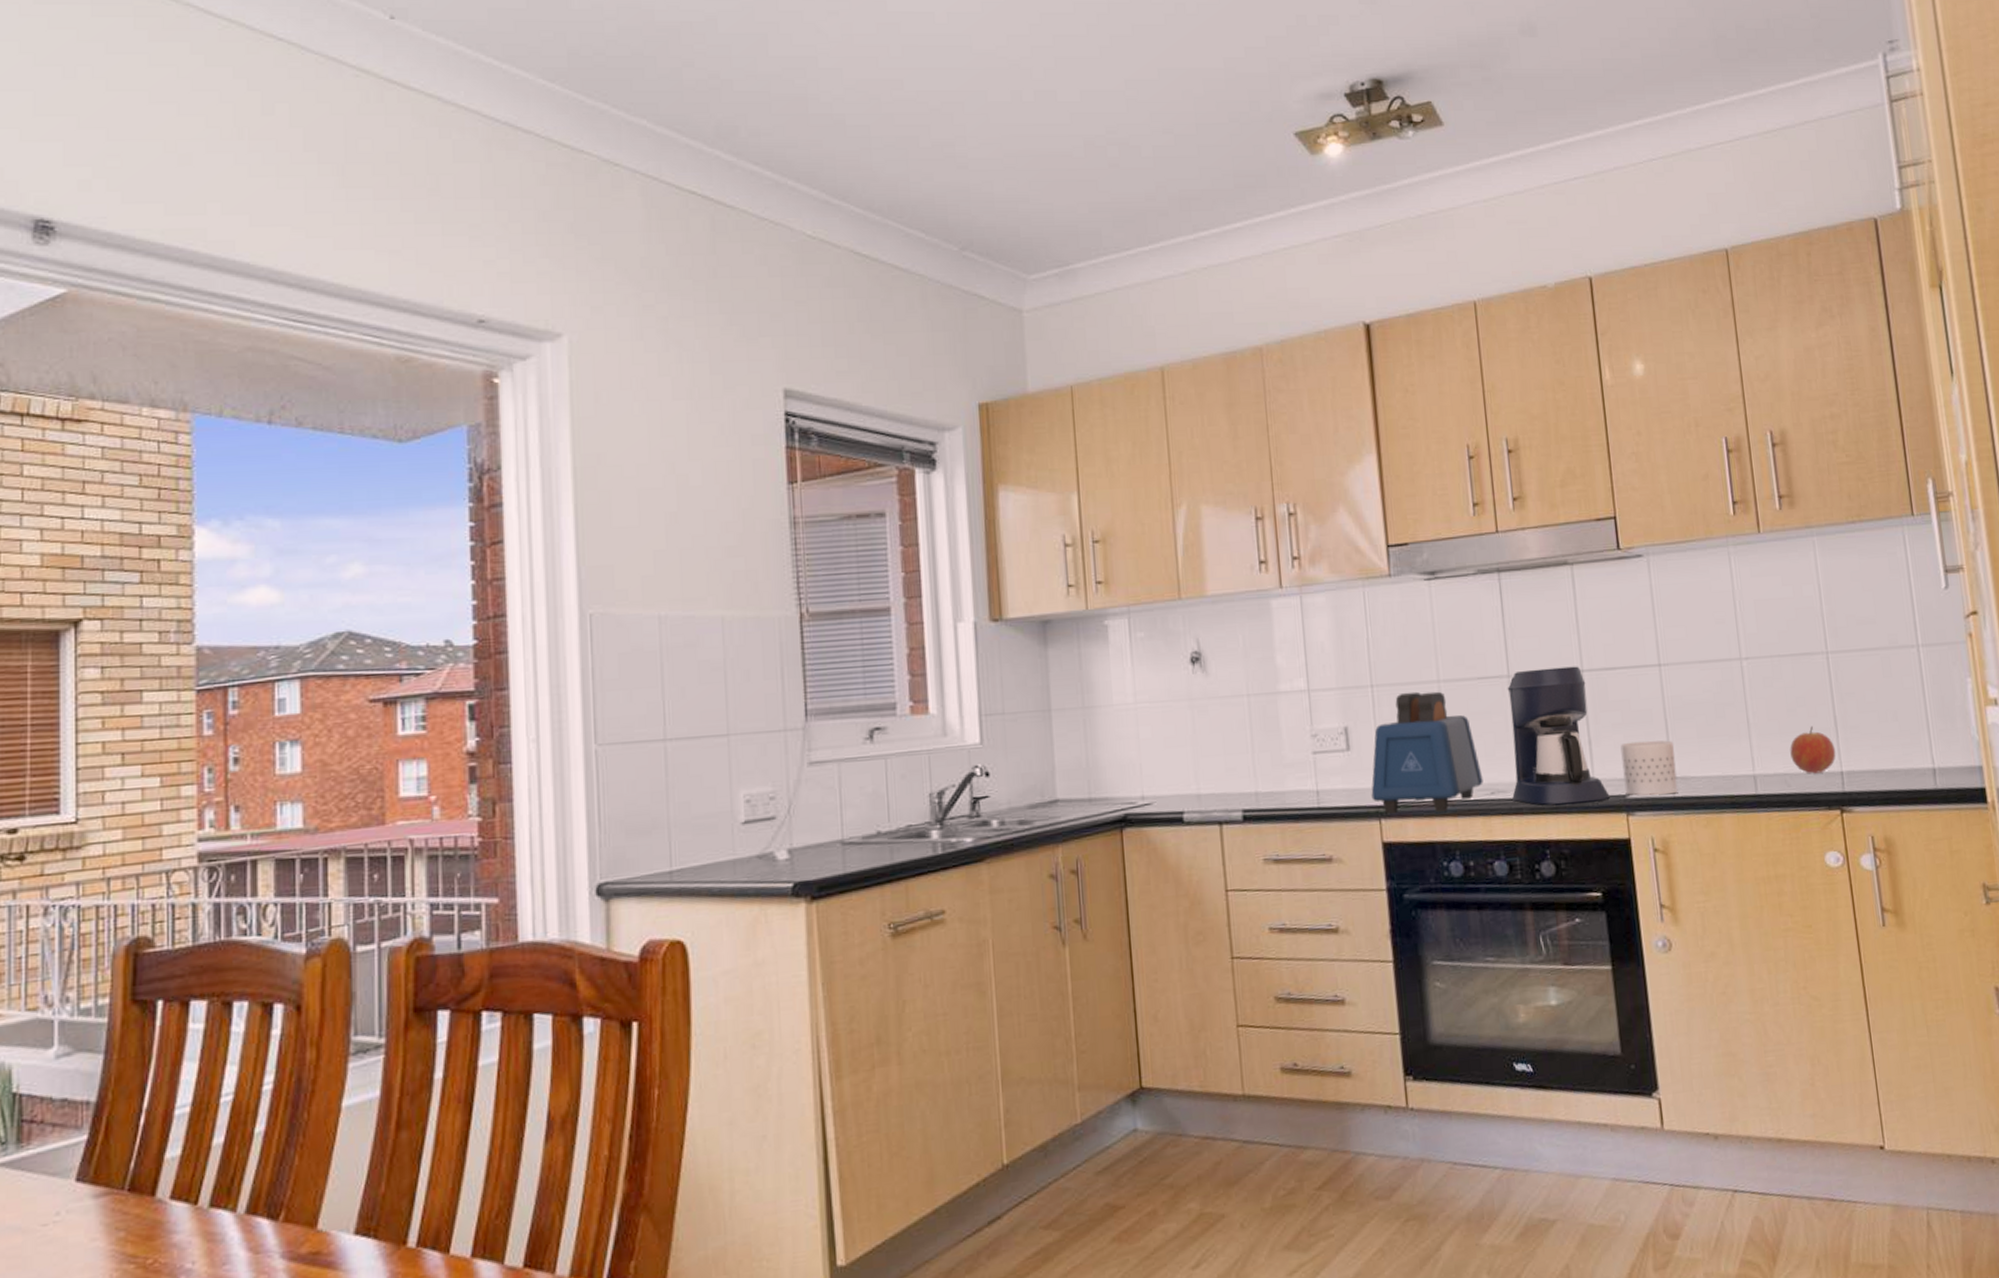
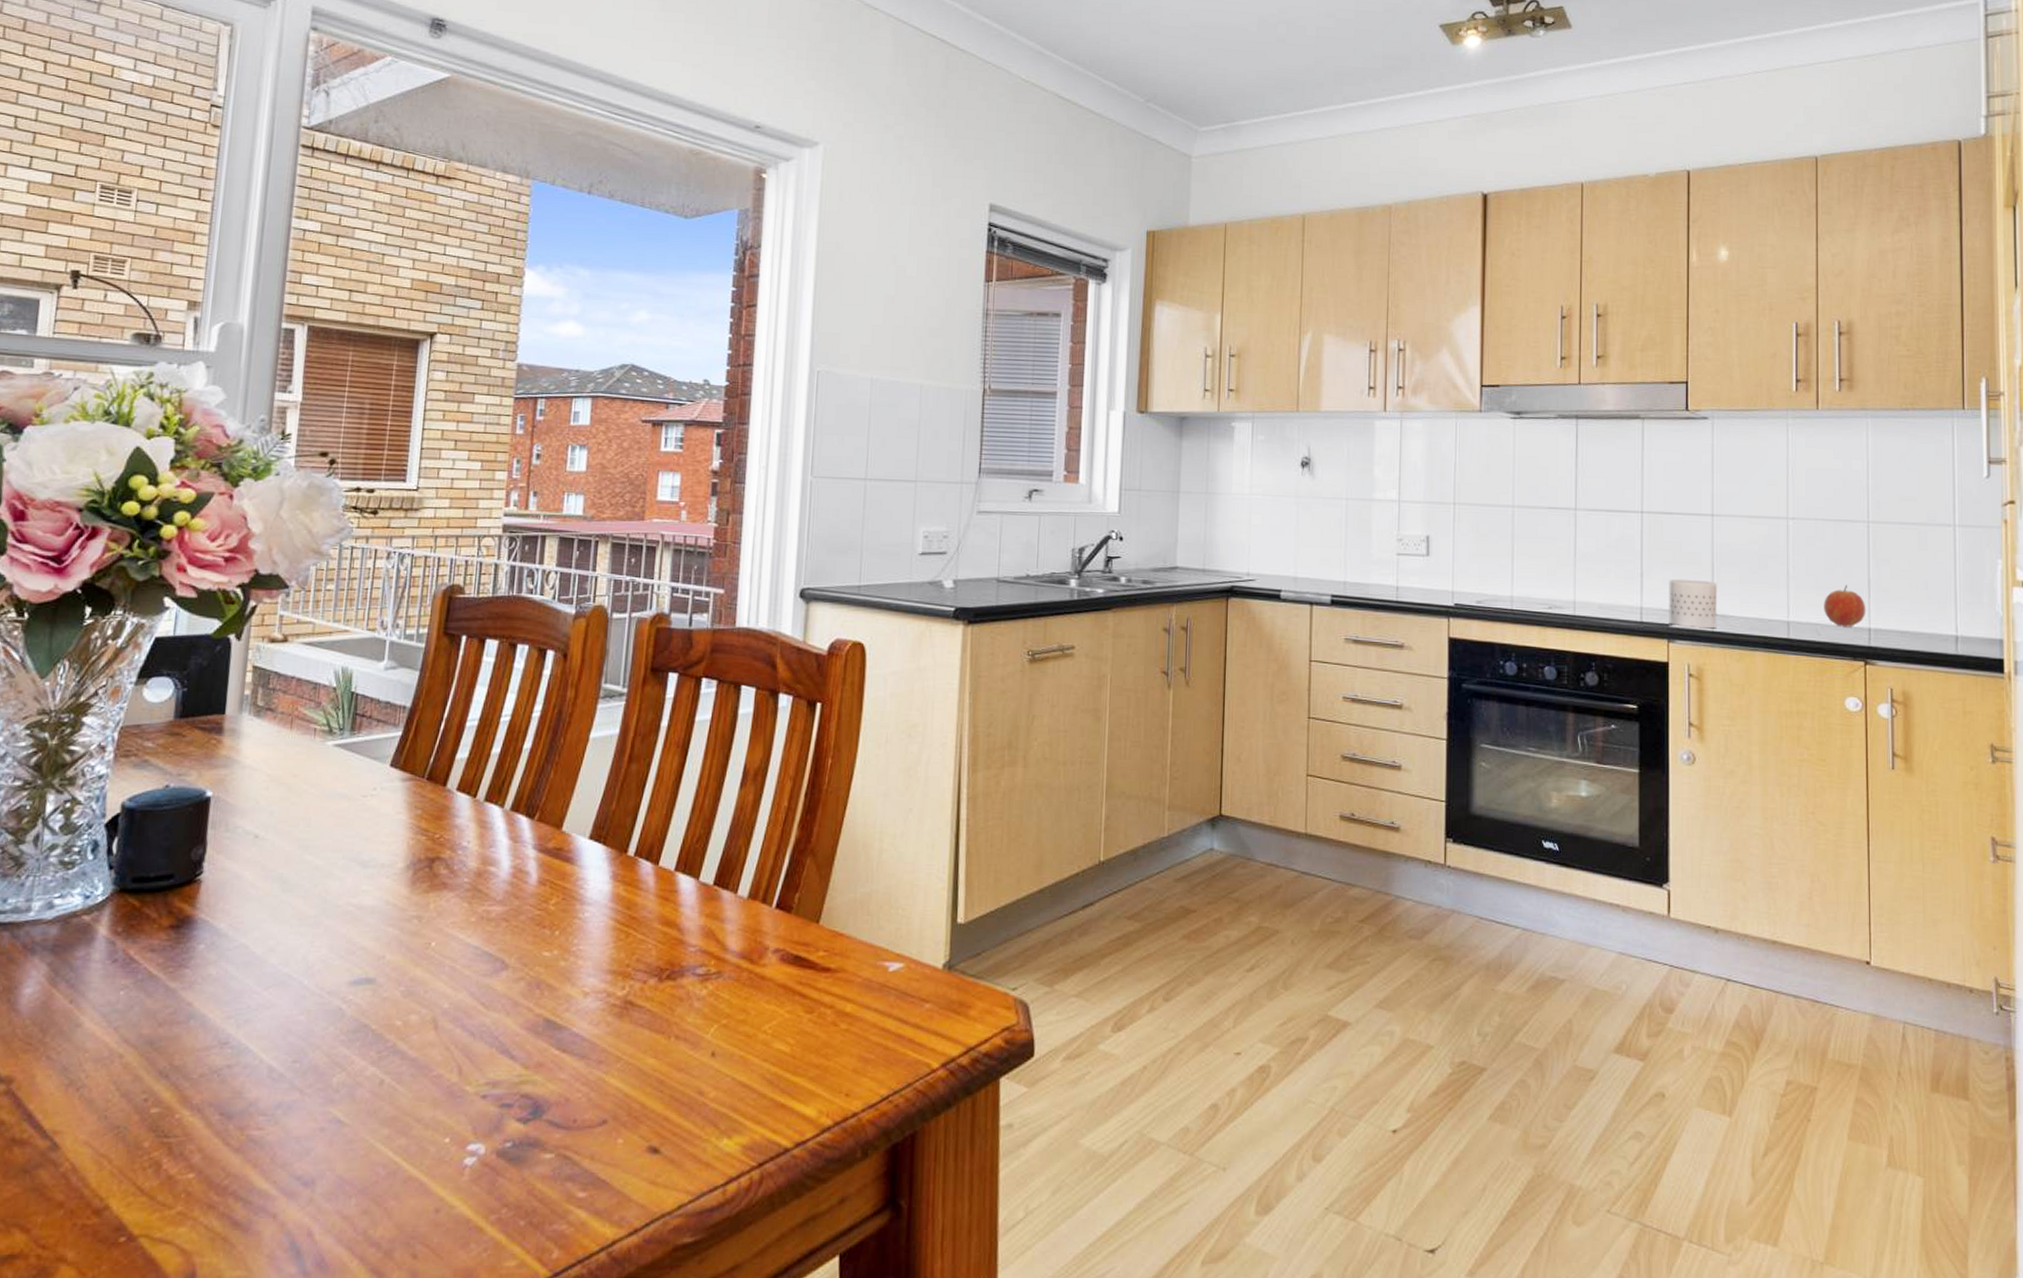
toaster: present [1371,691,1483,814] -> none [1443,512,1543,618]
coffee maker: present [1507,666,1610,806] -> none [1567,505,1654,627]

